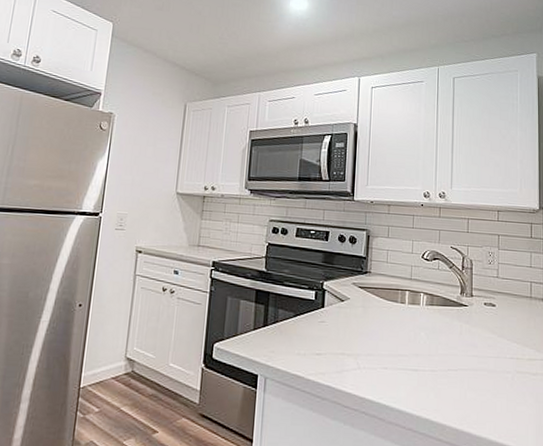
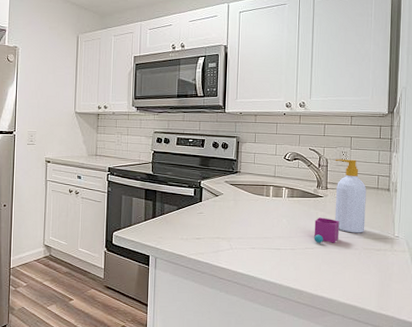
cup: none [458,331,488,364] -> present [314,217,339,244]
soap bottle: none [480,260,518,353] -> present [334,159,367,233]

